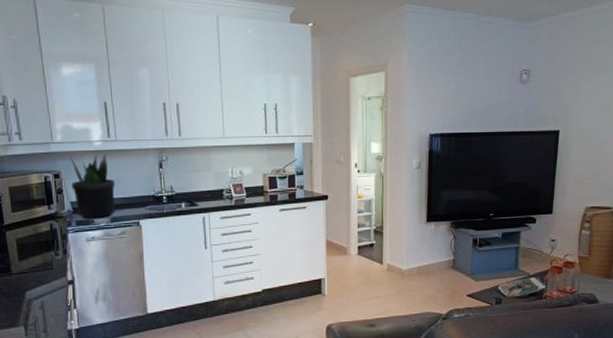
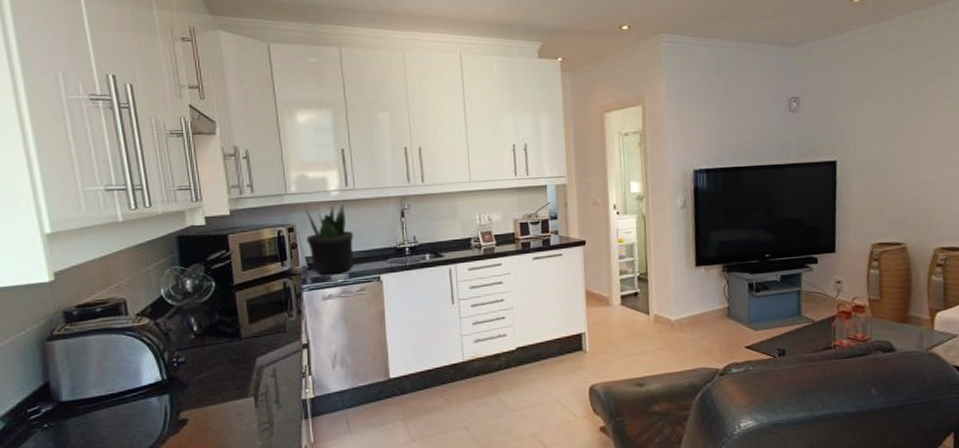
magazine: present [497,276,546,298] -> none [779,323,835,349]

